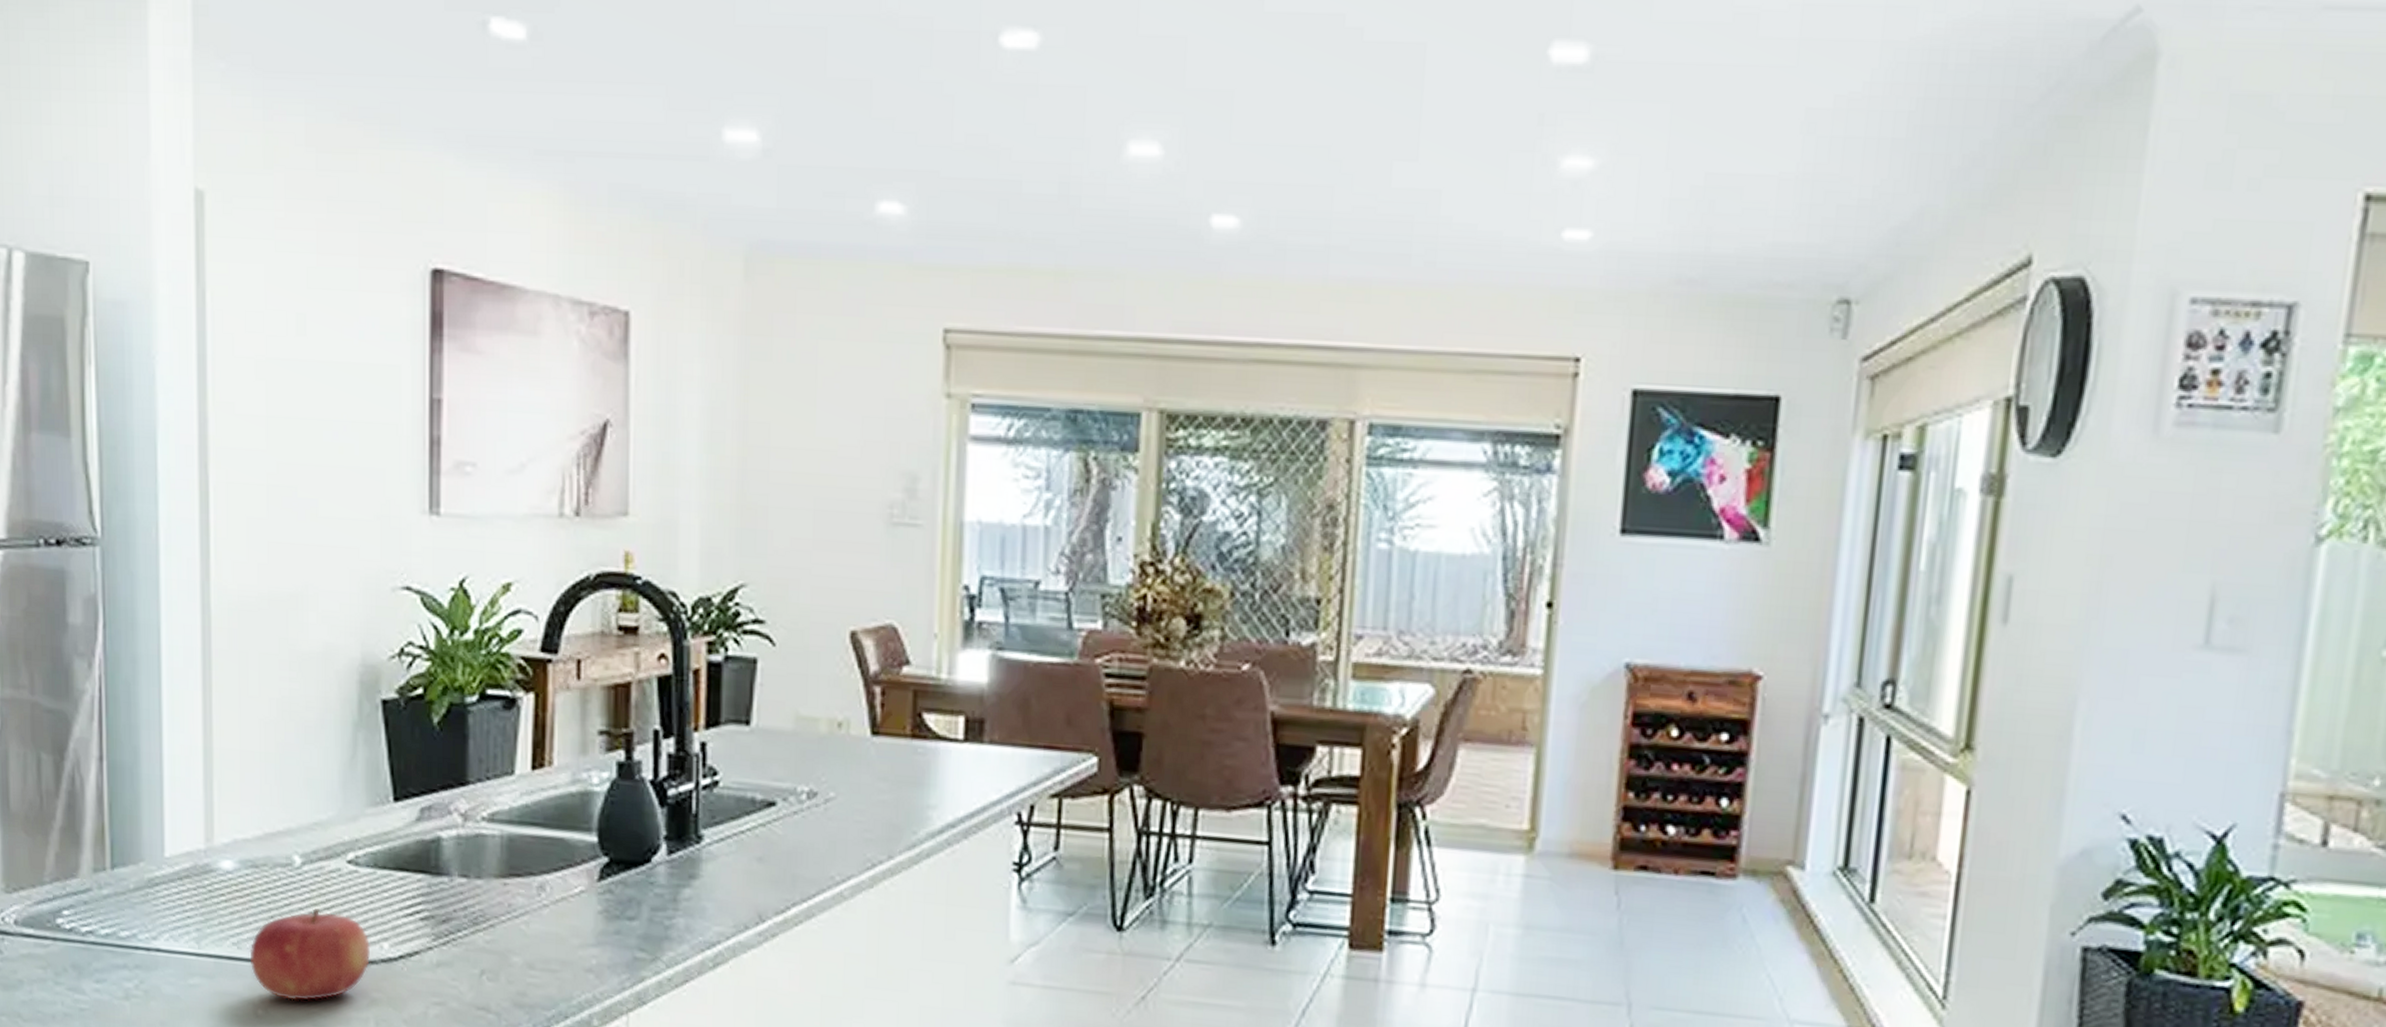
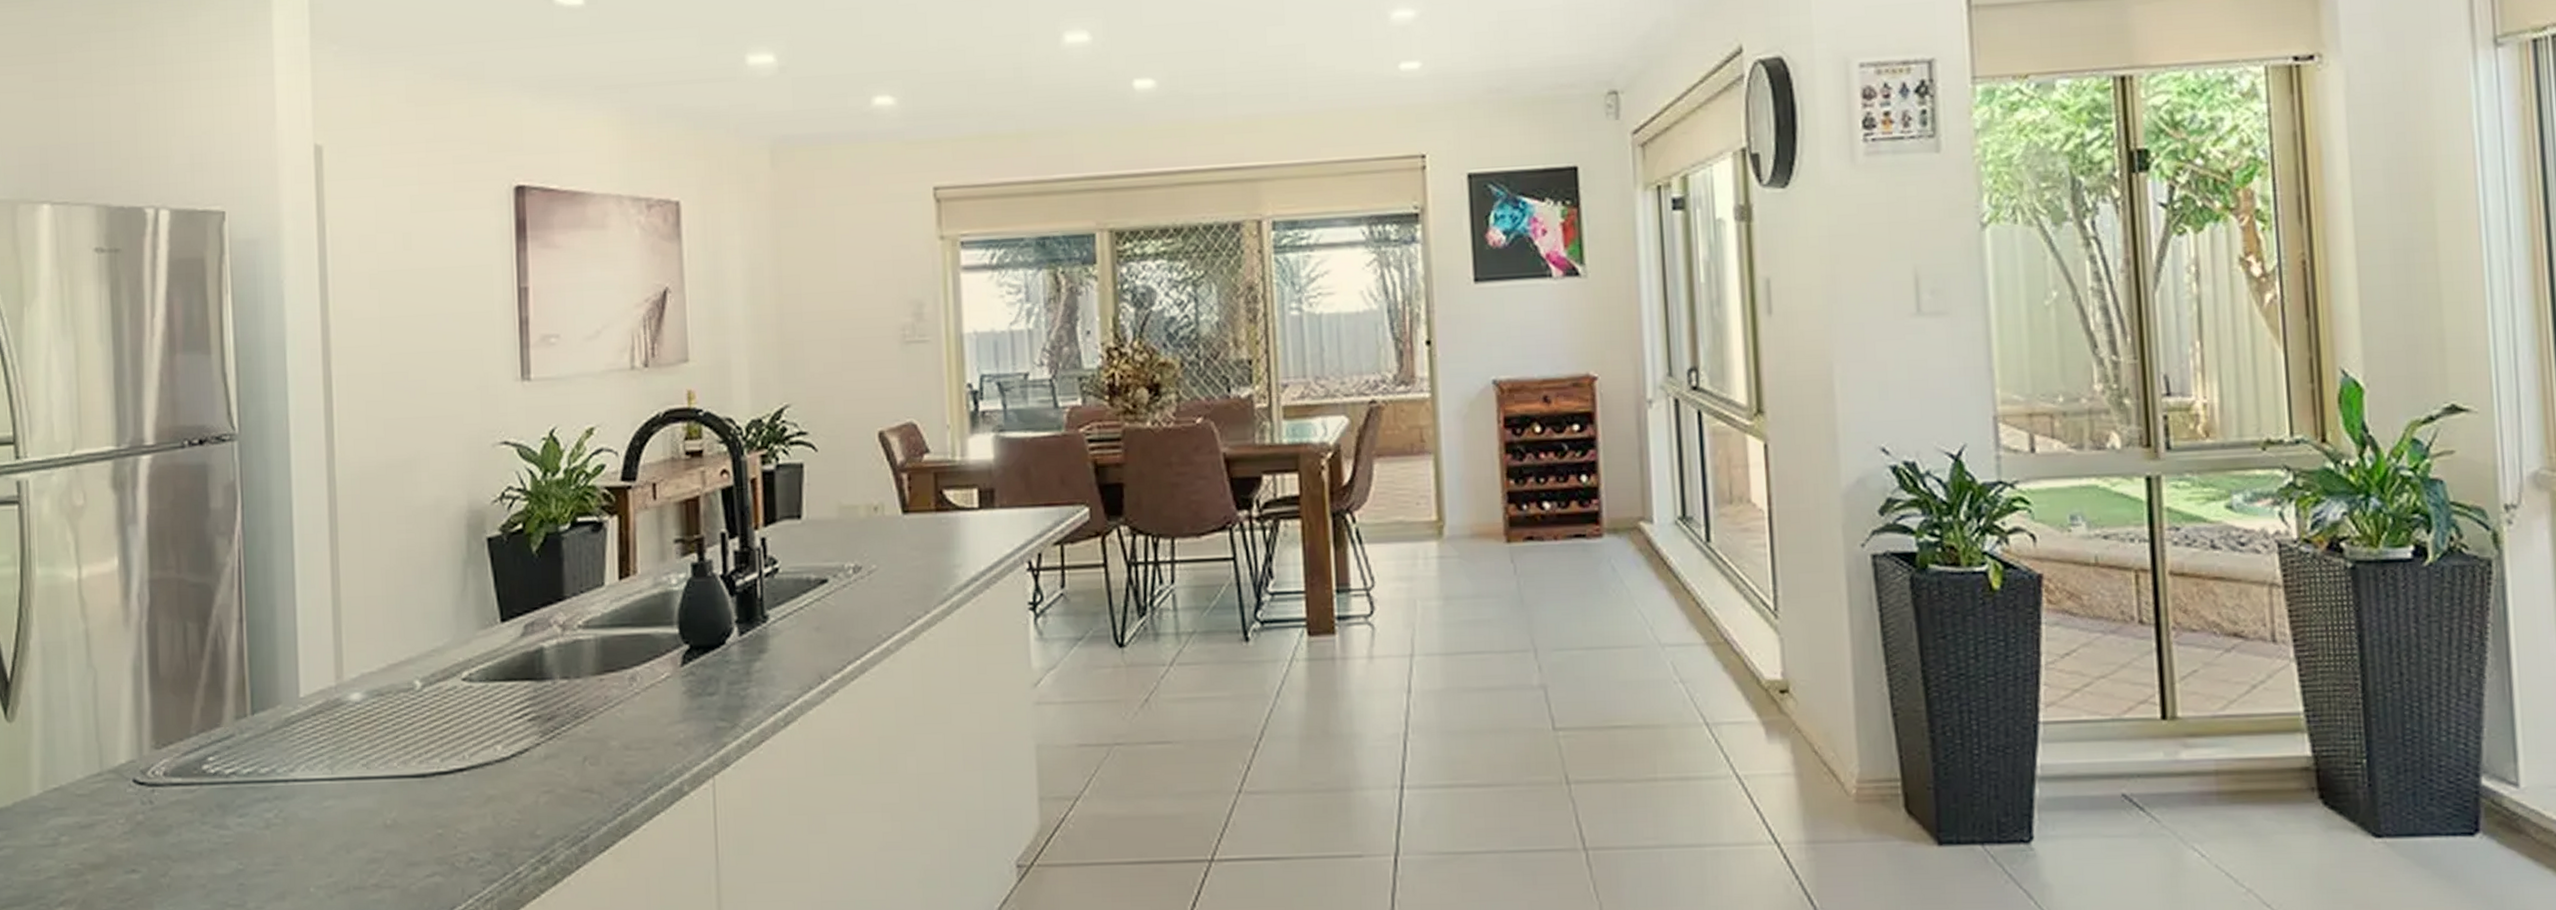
fruit: present [249,907,371,1001] -> none [378,723,486,808]

